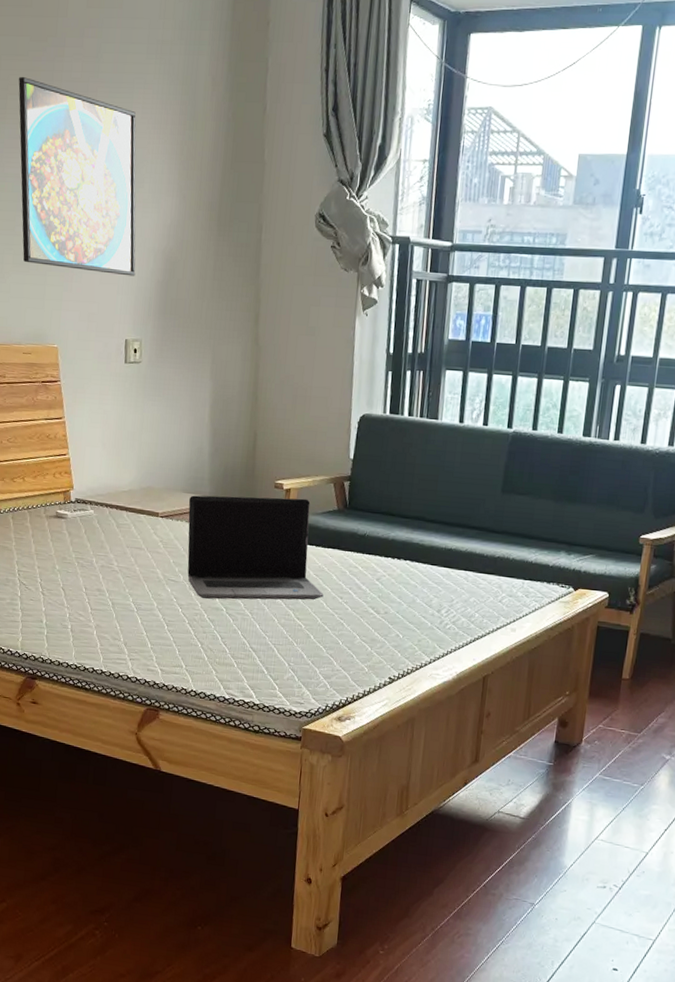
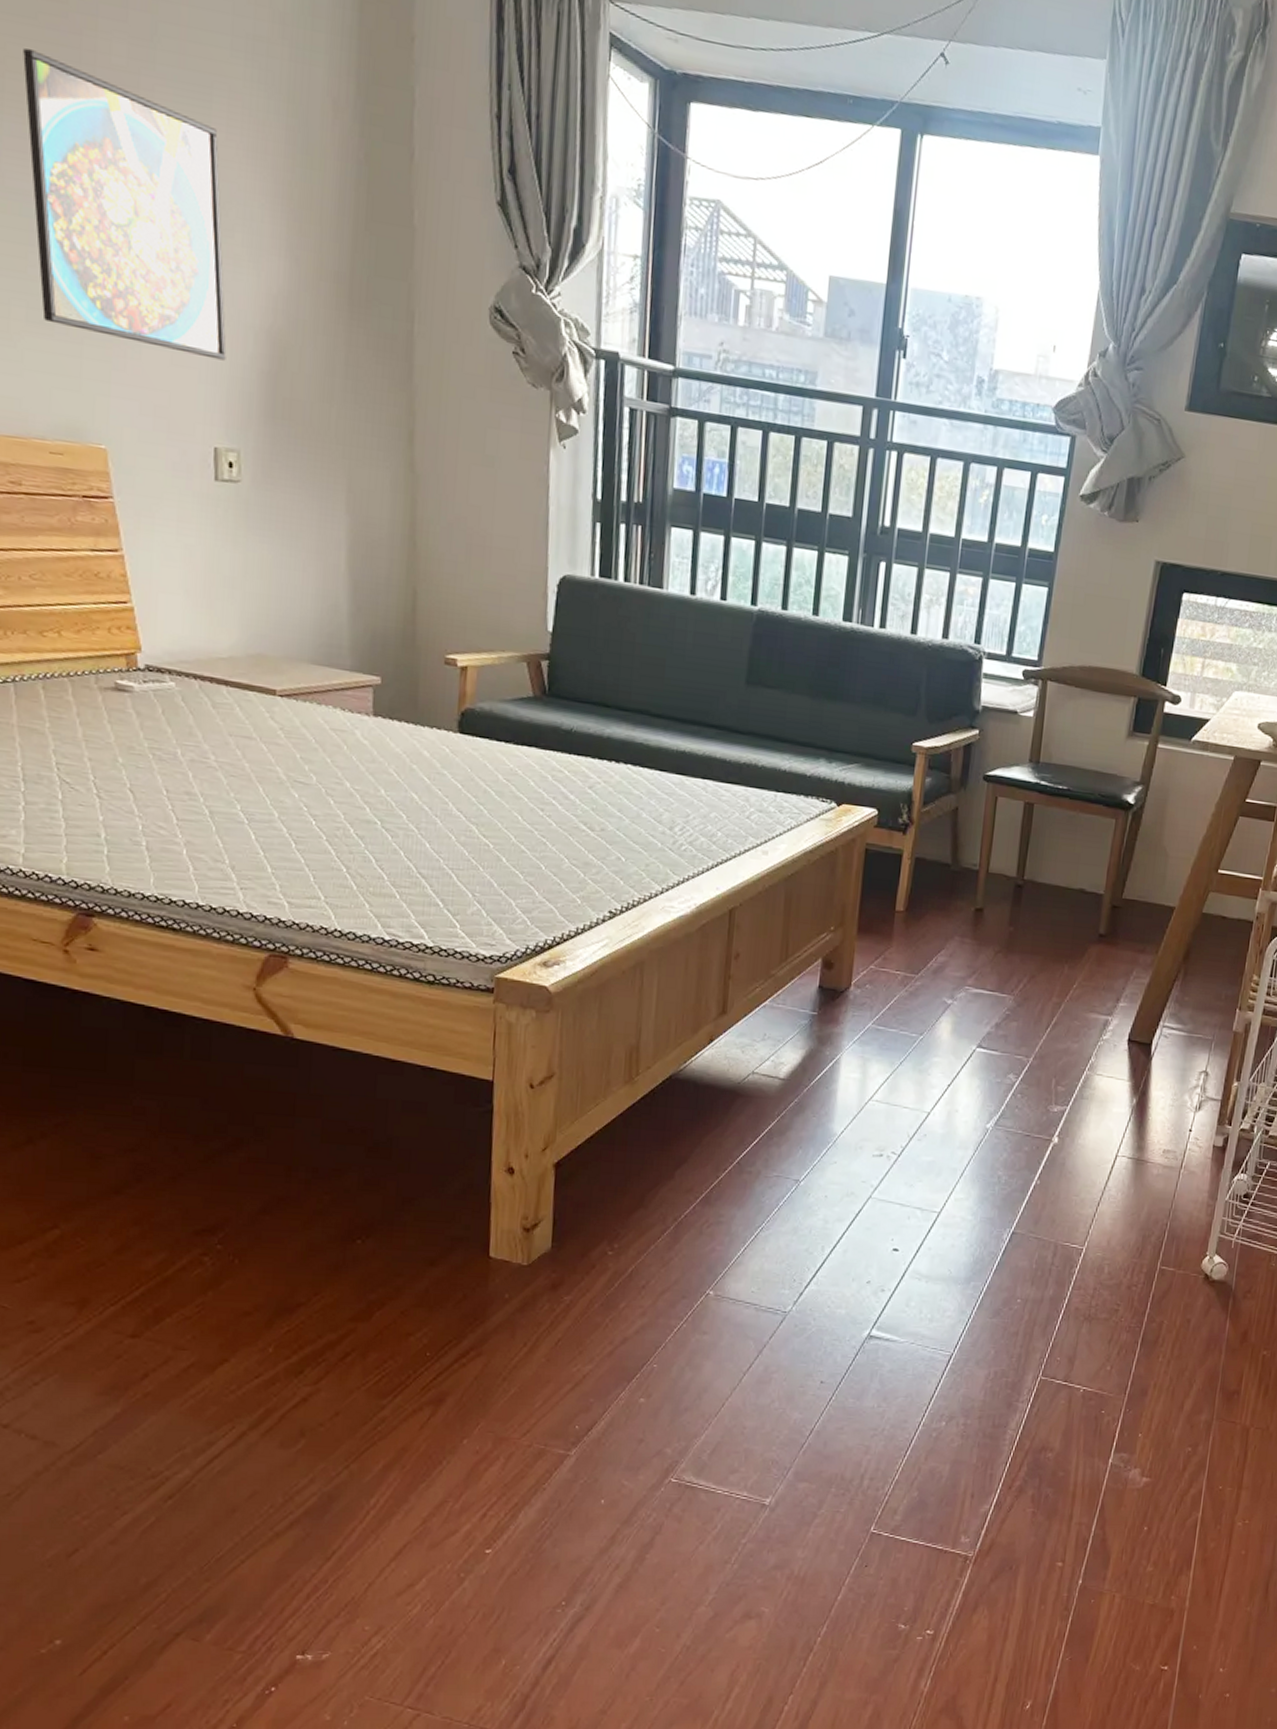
laptop computer: present [187,495,324,600] -> none [320,668,518,812]

